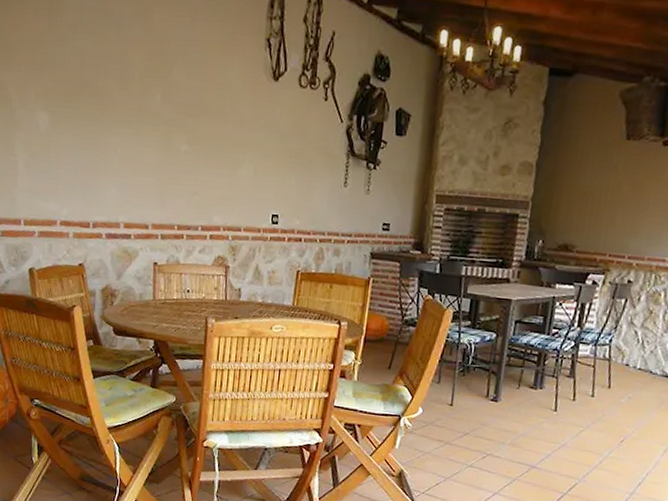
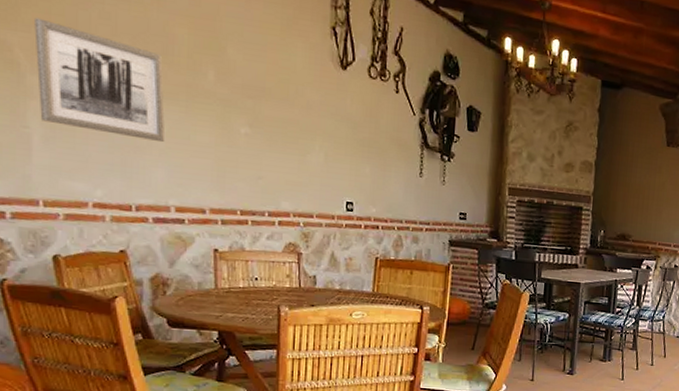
wall art: none [23,58,119,163] -> present [34,17,166,142]

